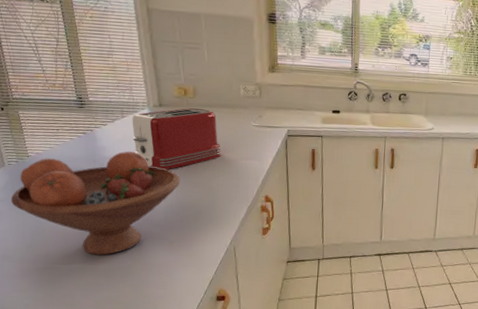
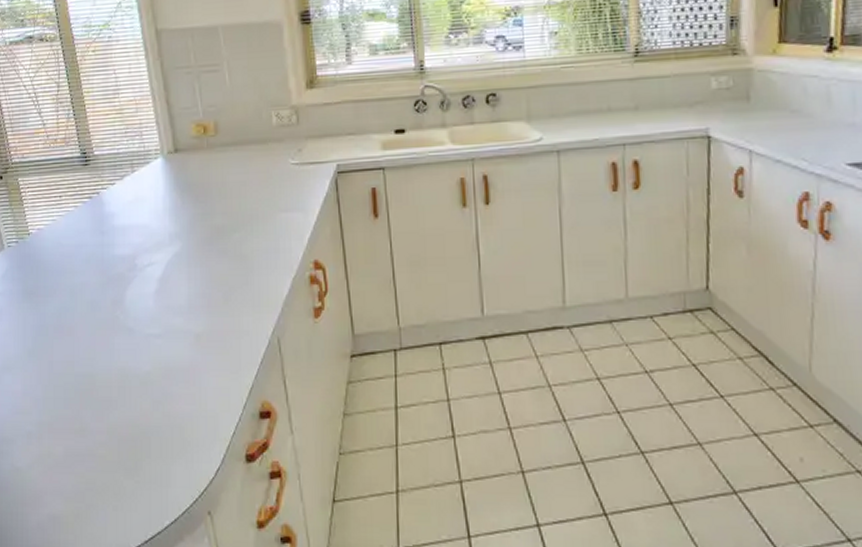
fruit bowl: present [11,151,181,255] -> none [11,215,205,359]
toaster: present [132,108,221,170] -> none [144,148,253,236]

